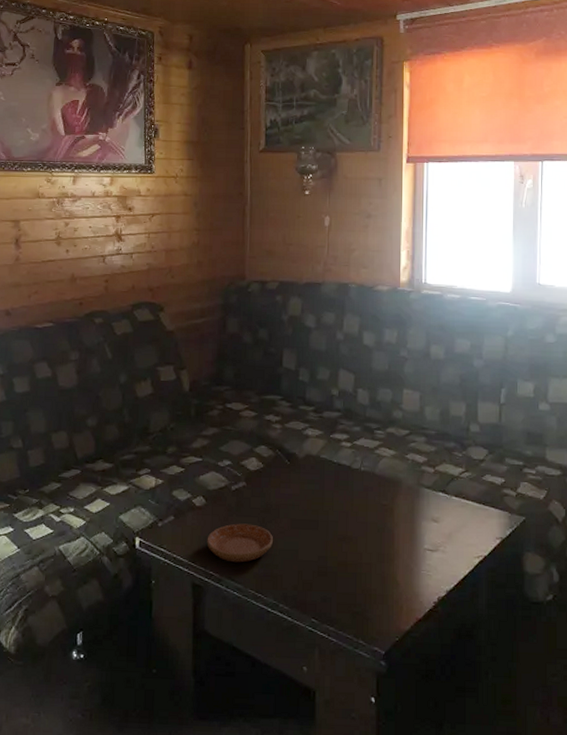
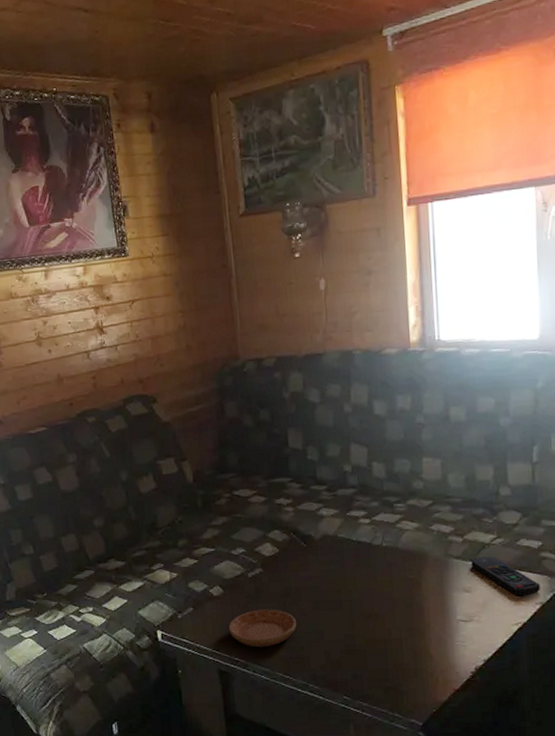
remote control: none [440,488,501,530] -> present [471,556,540,596]

